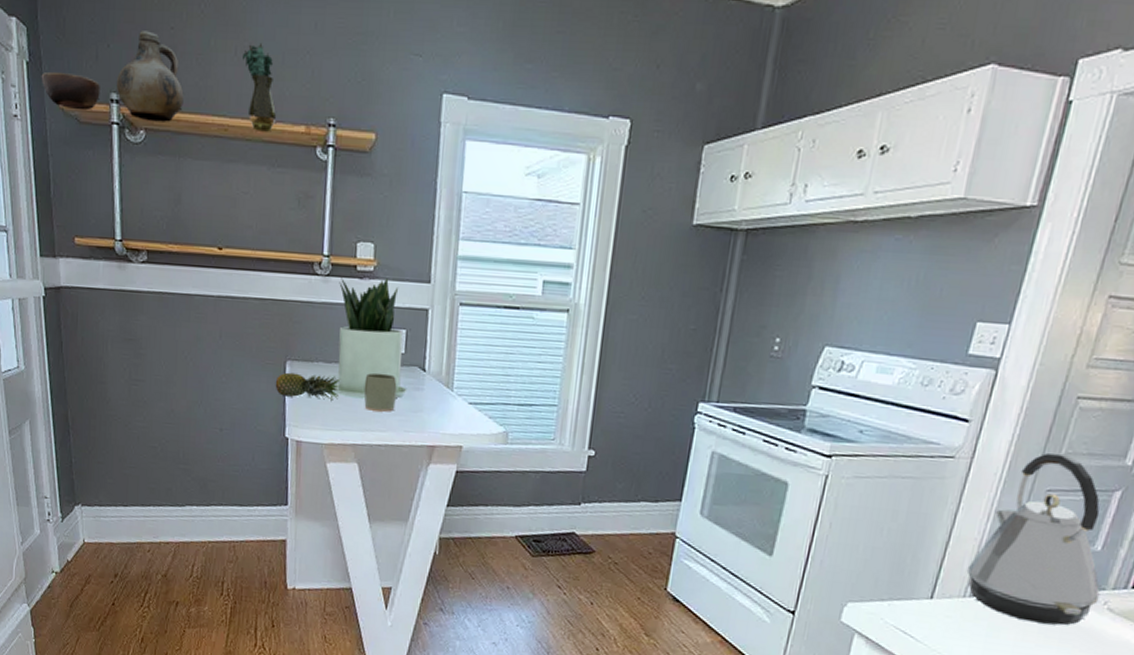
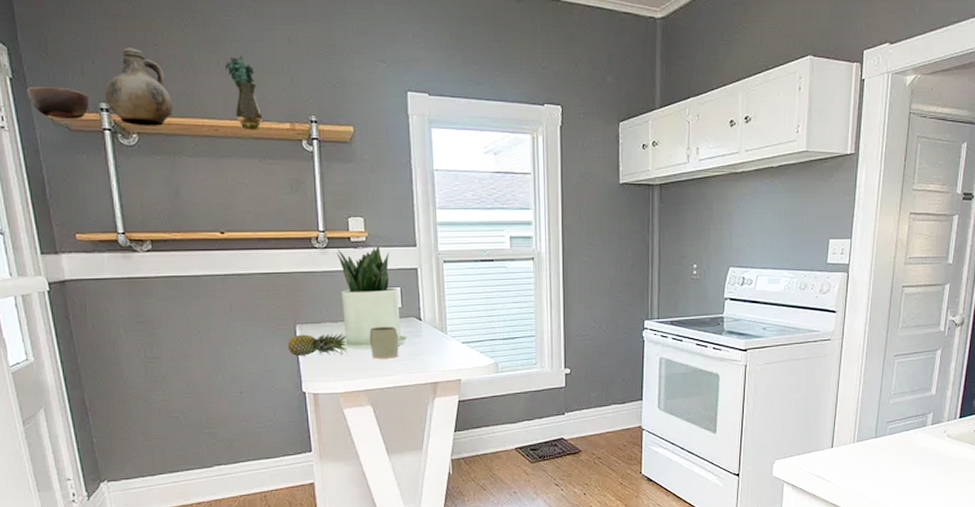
kettle: present [966,453,1101,626] -> none [852,329,940,454]

